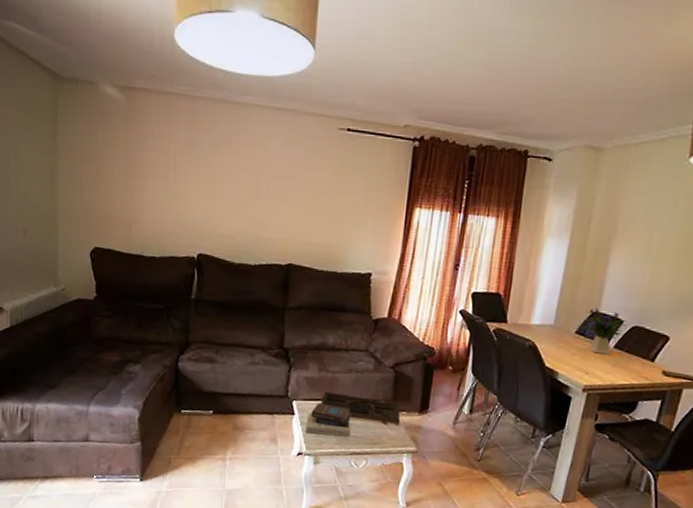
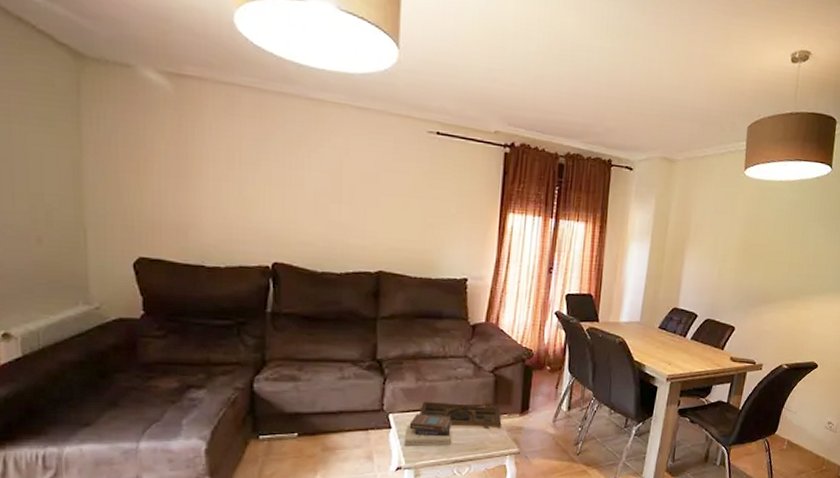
flower arrangement: present [582,308,627,355] -> none [664,304,701,346]

